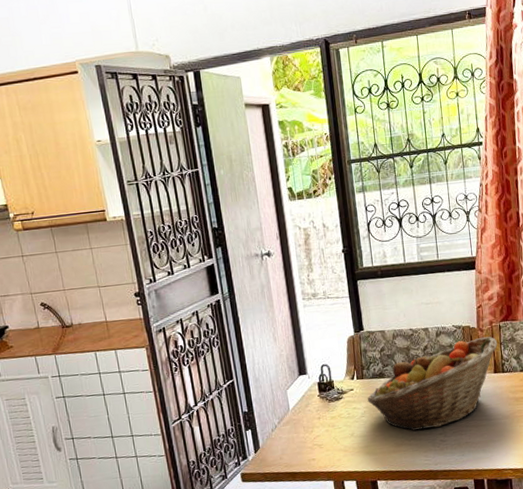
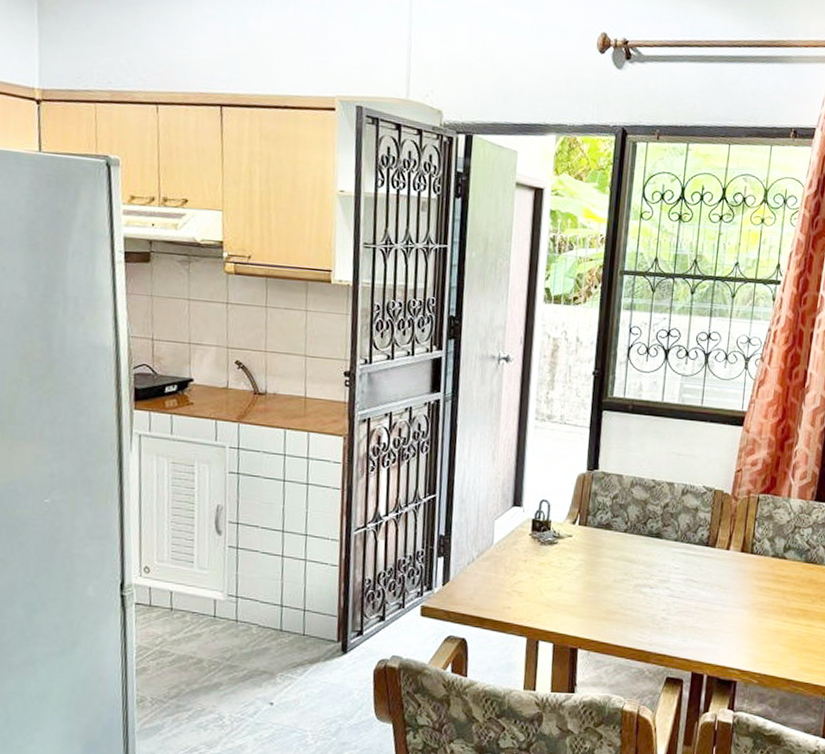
fruit basket: present [367,336,498,431] -> none [585,506,752,602]

